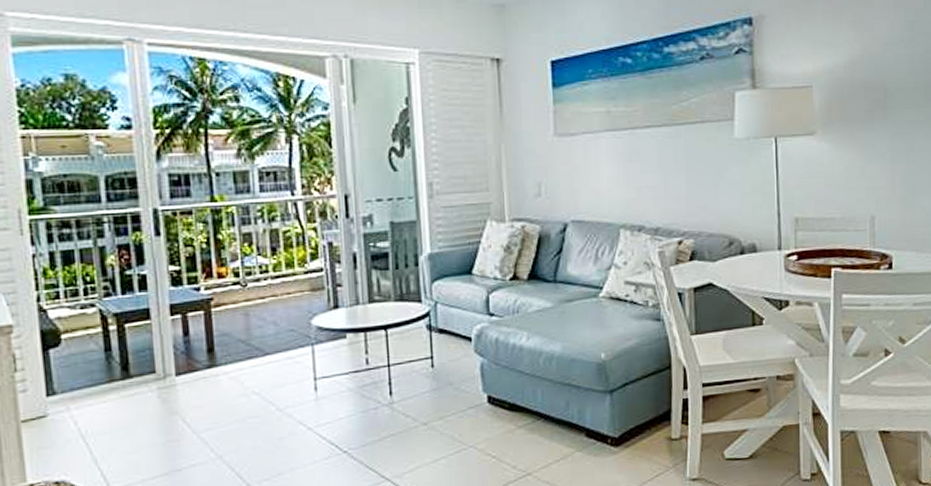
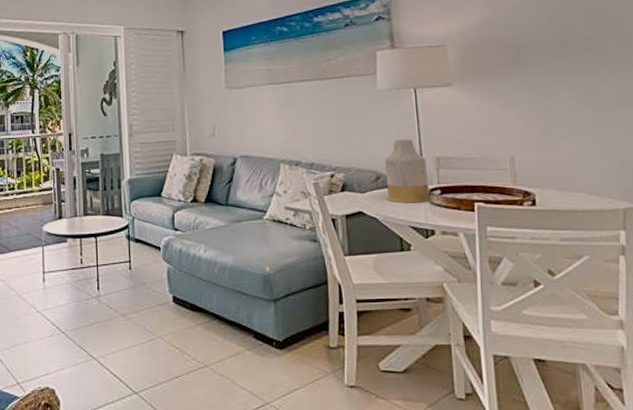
vase: none [739,197,786,272] -> present [384,139,430,203]

